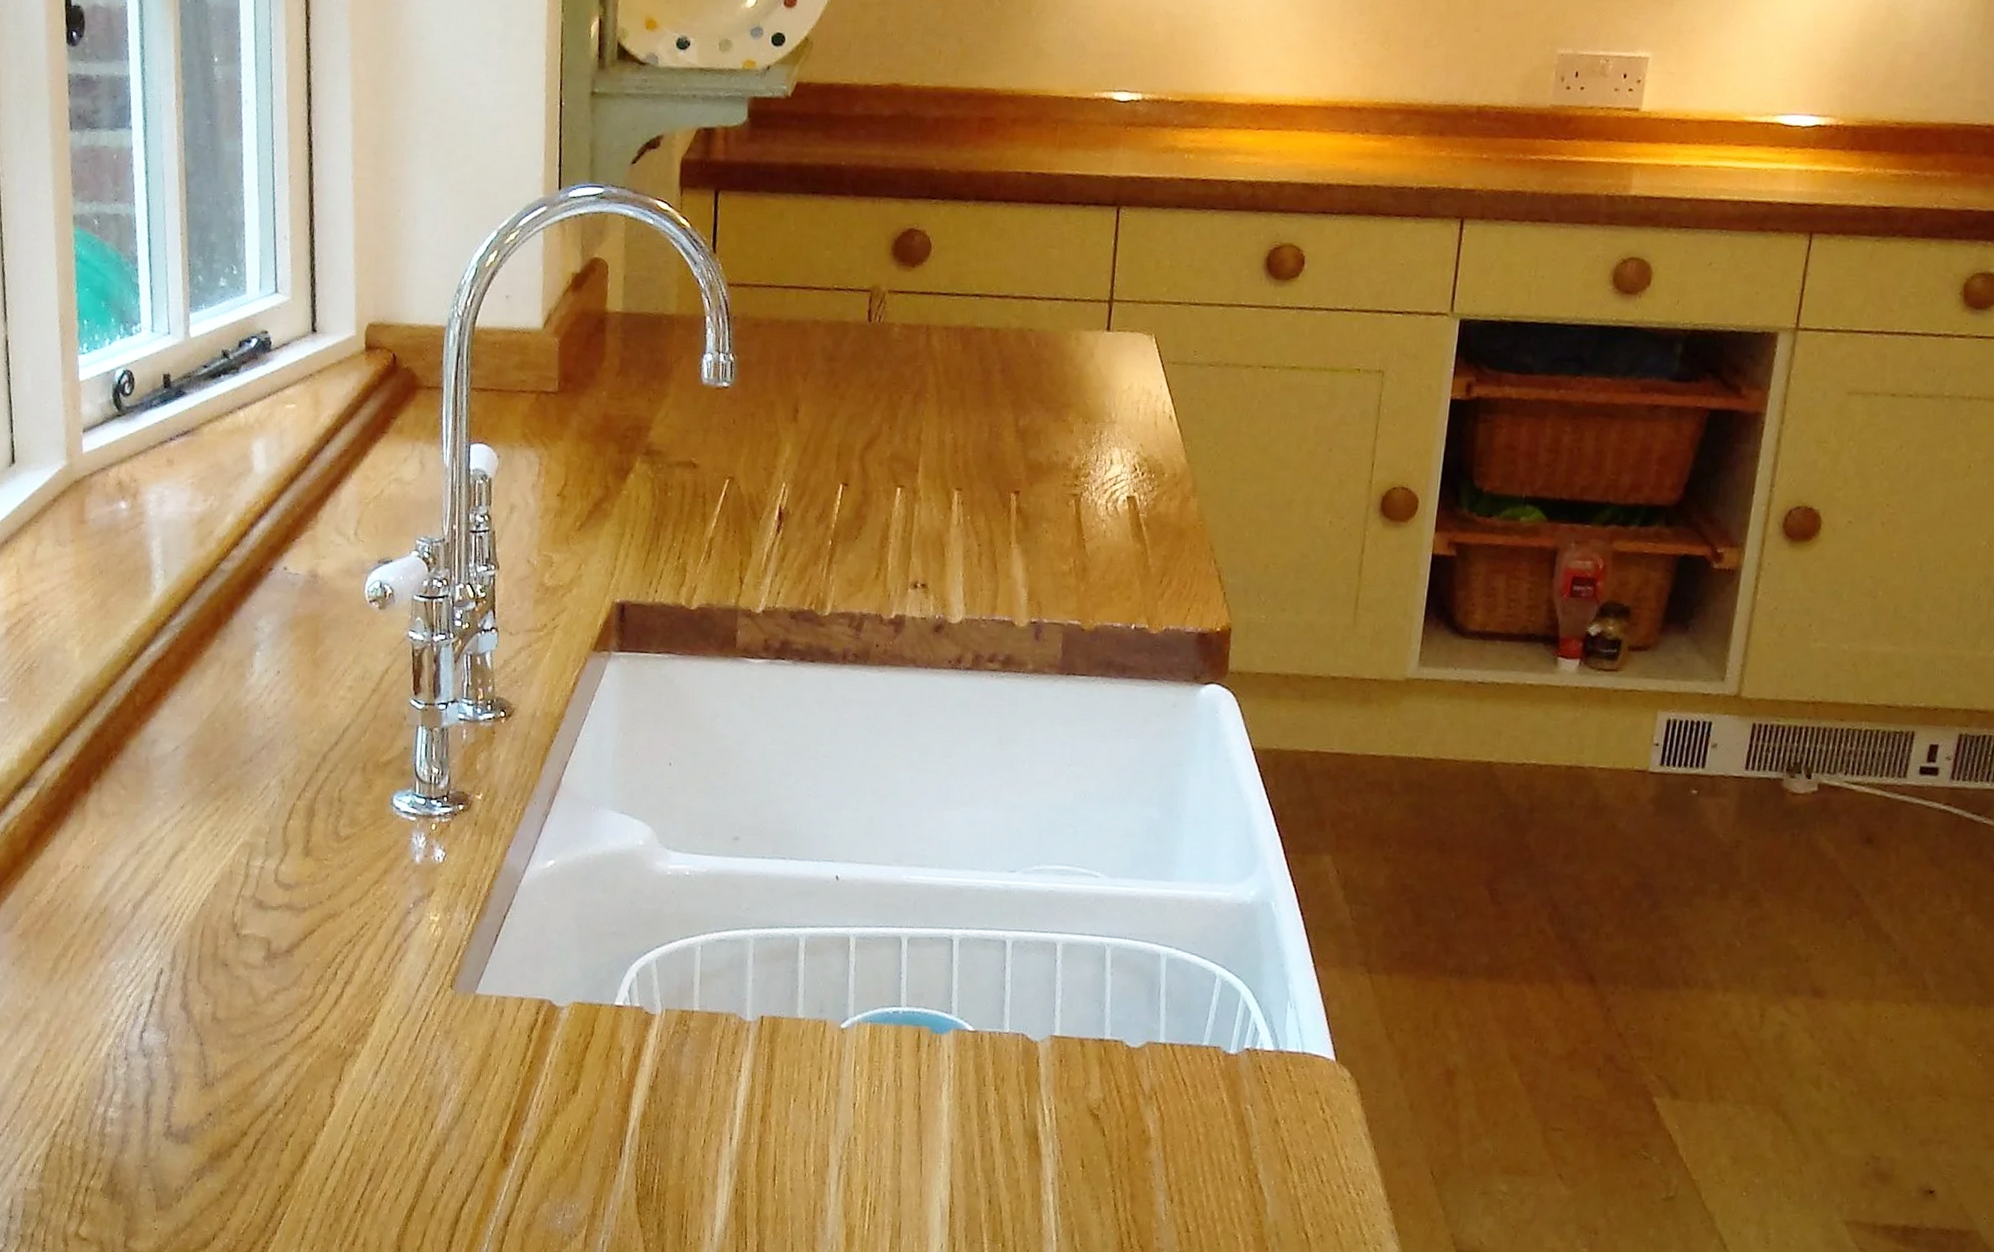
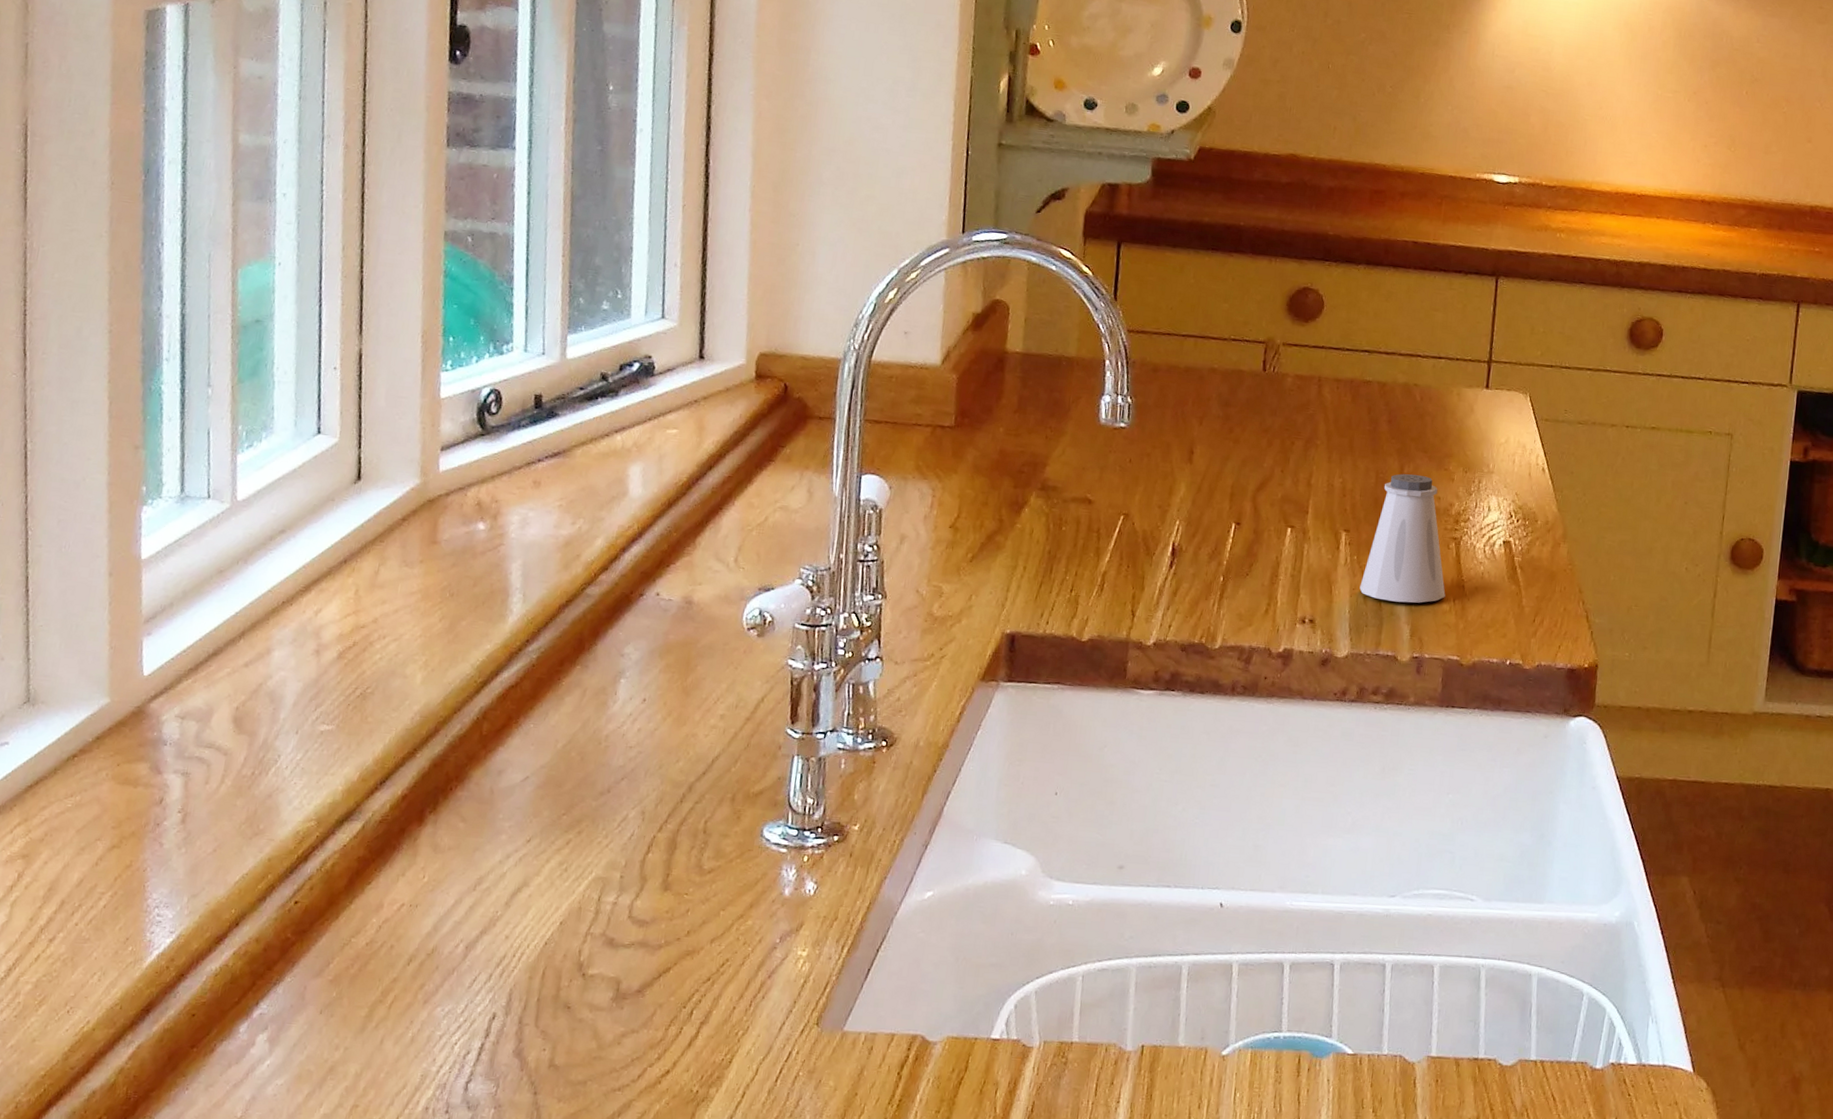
saltshaker: none [973,426,1065,565] -> present [1359,473,1446,603]

